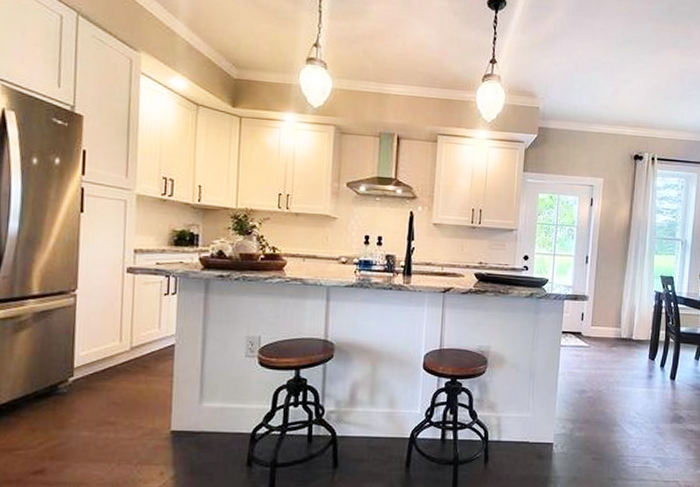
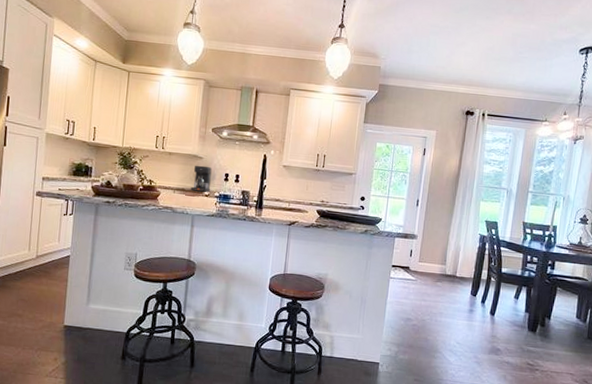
coffee maker: none [323,227,349,259] -> present [190,165,212,192]

